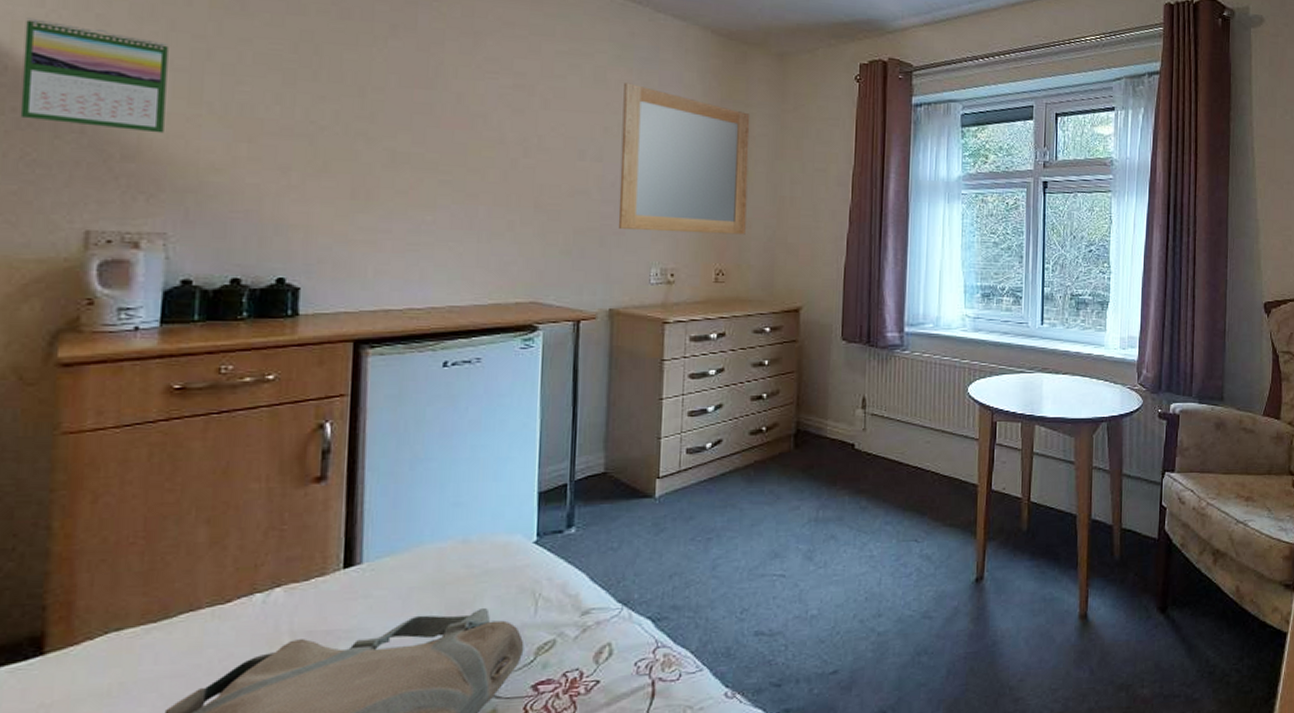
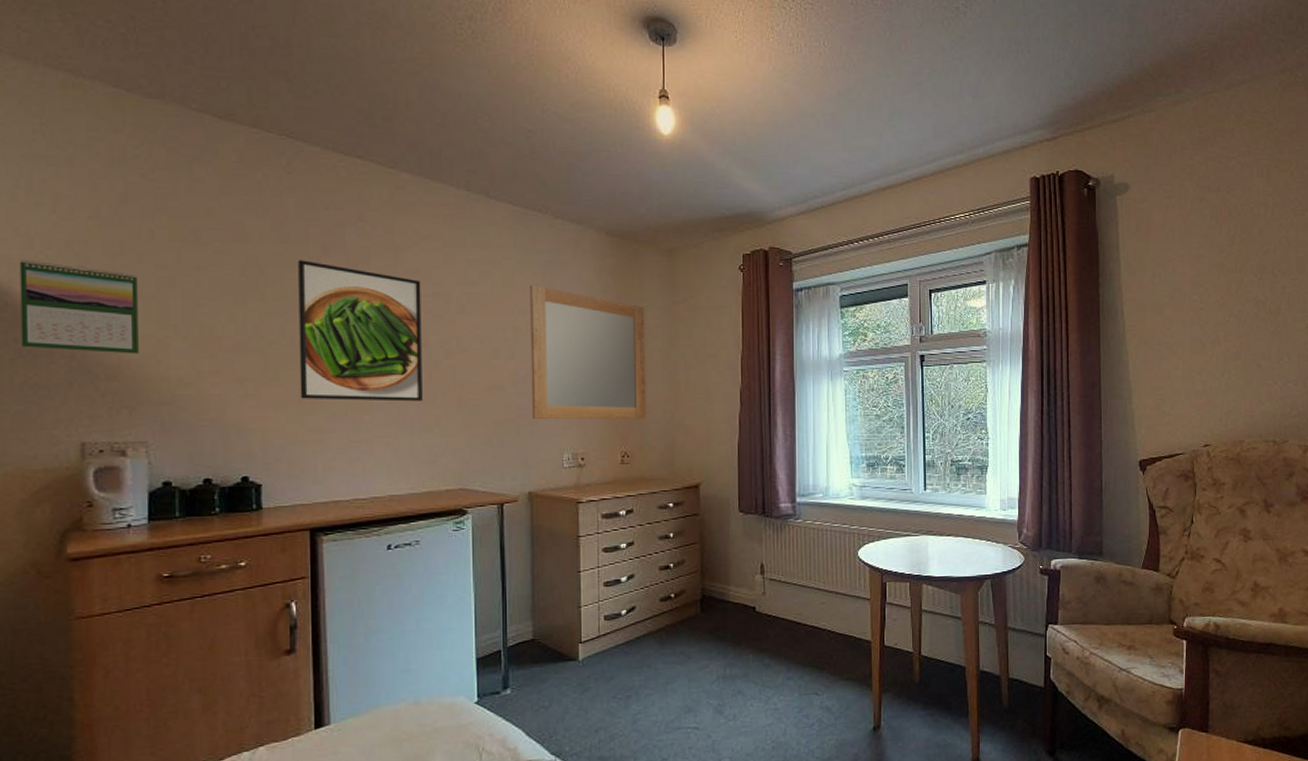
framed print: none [352,39,501,203] -> present [298,260,423,402]

